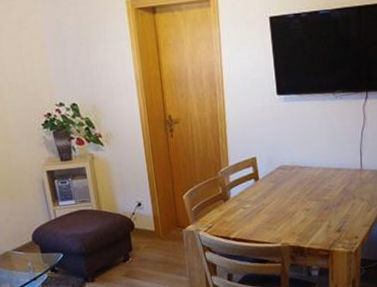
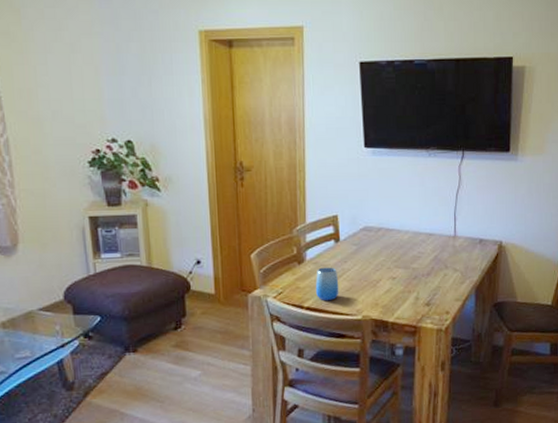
cup: none [239,202,261,232] -> present [315,267,339,301]

